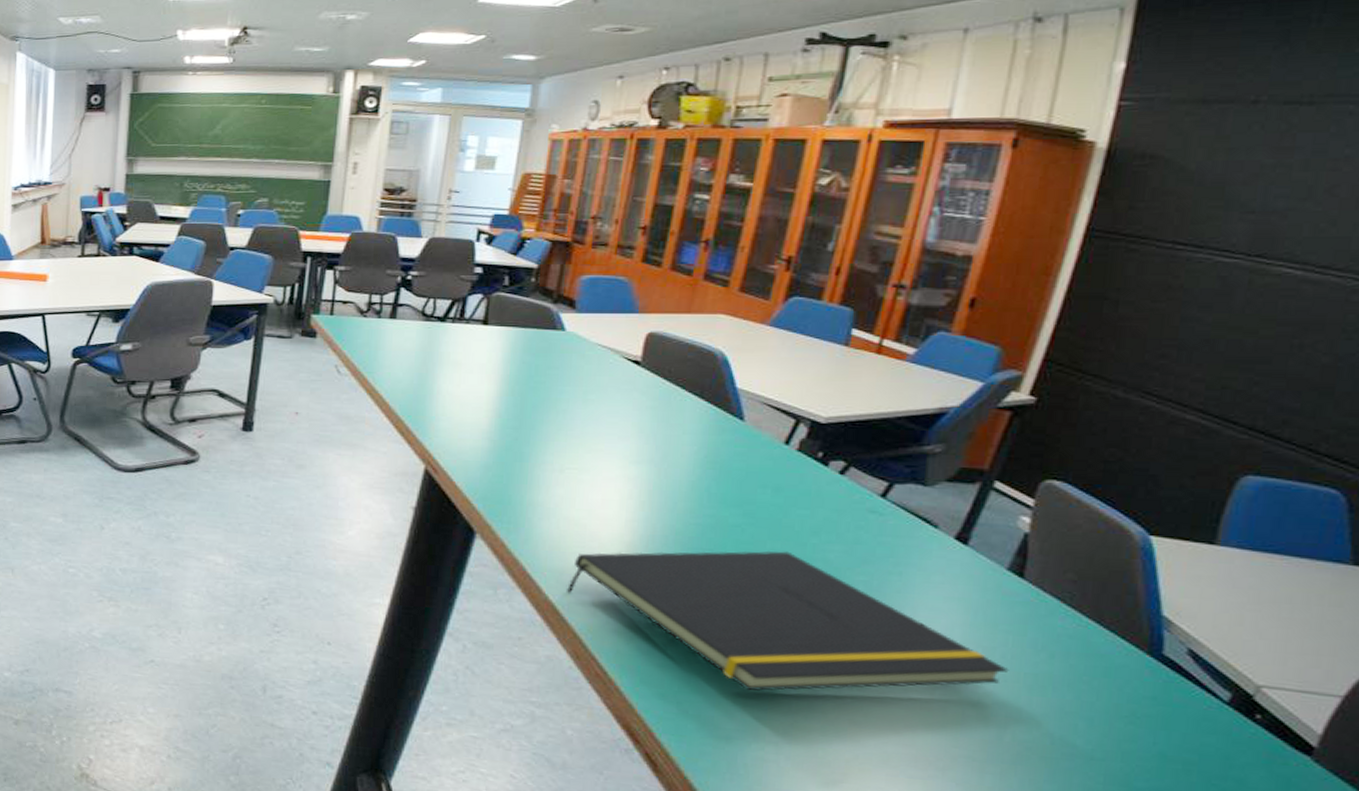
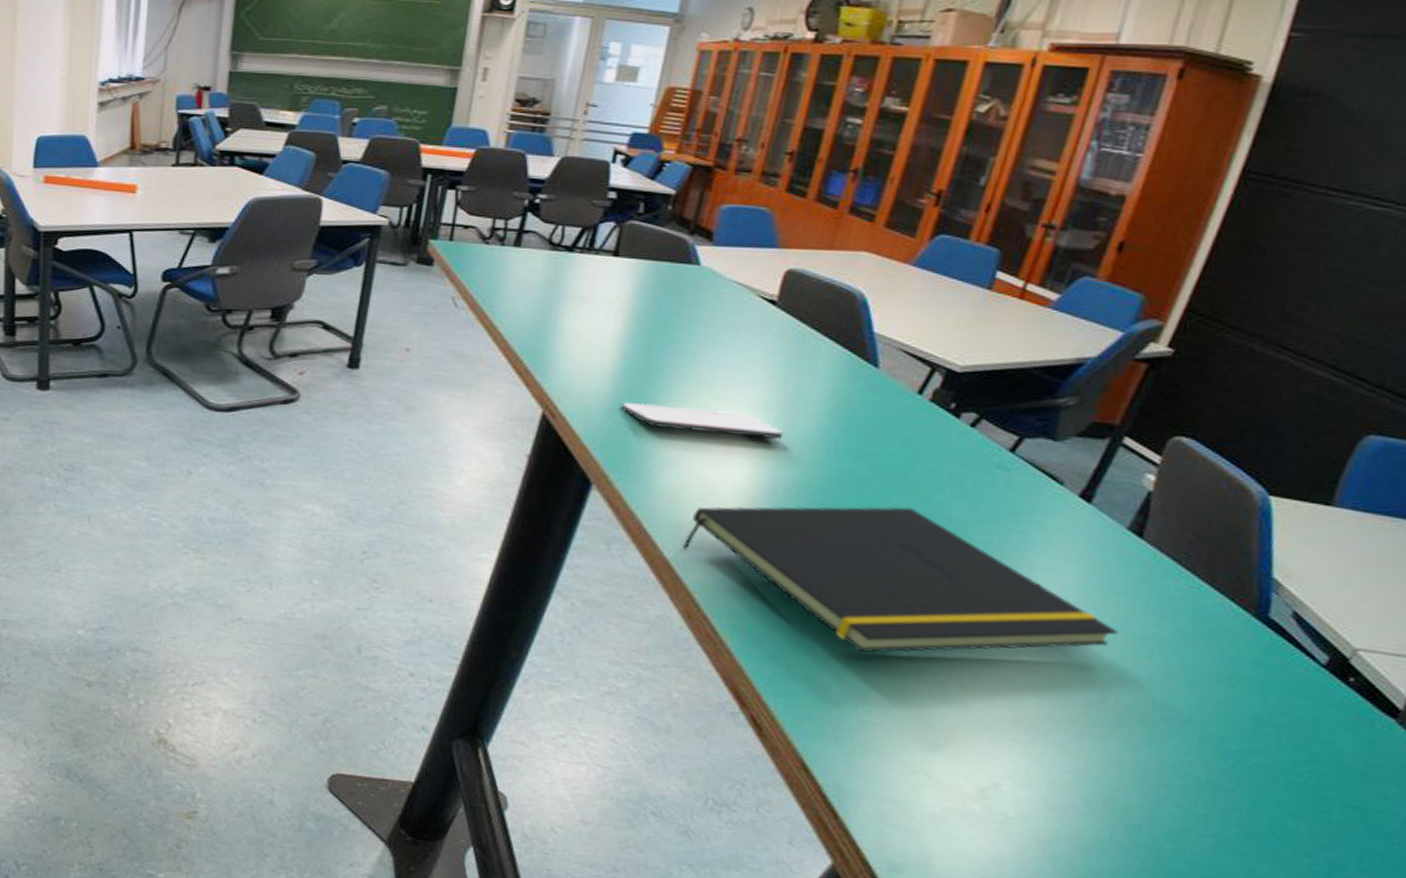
smartphone: none [498,457,656,490] -> present [620,402,783,440]

